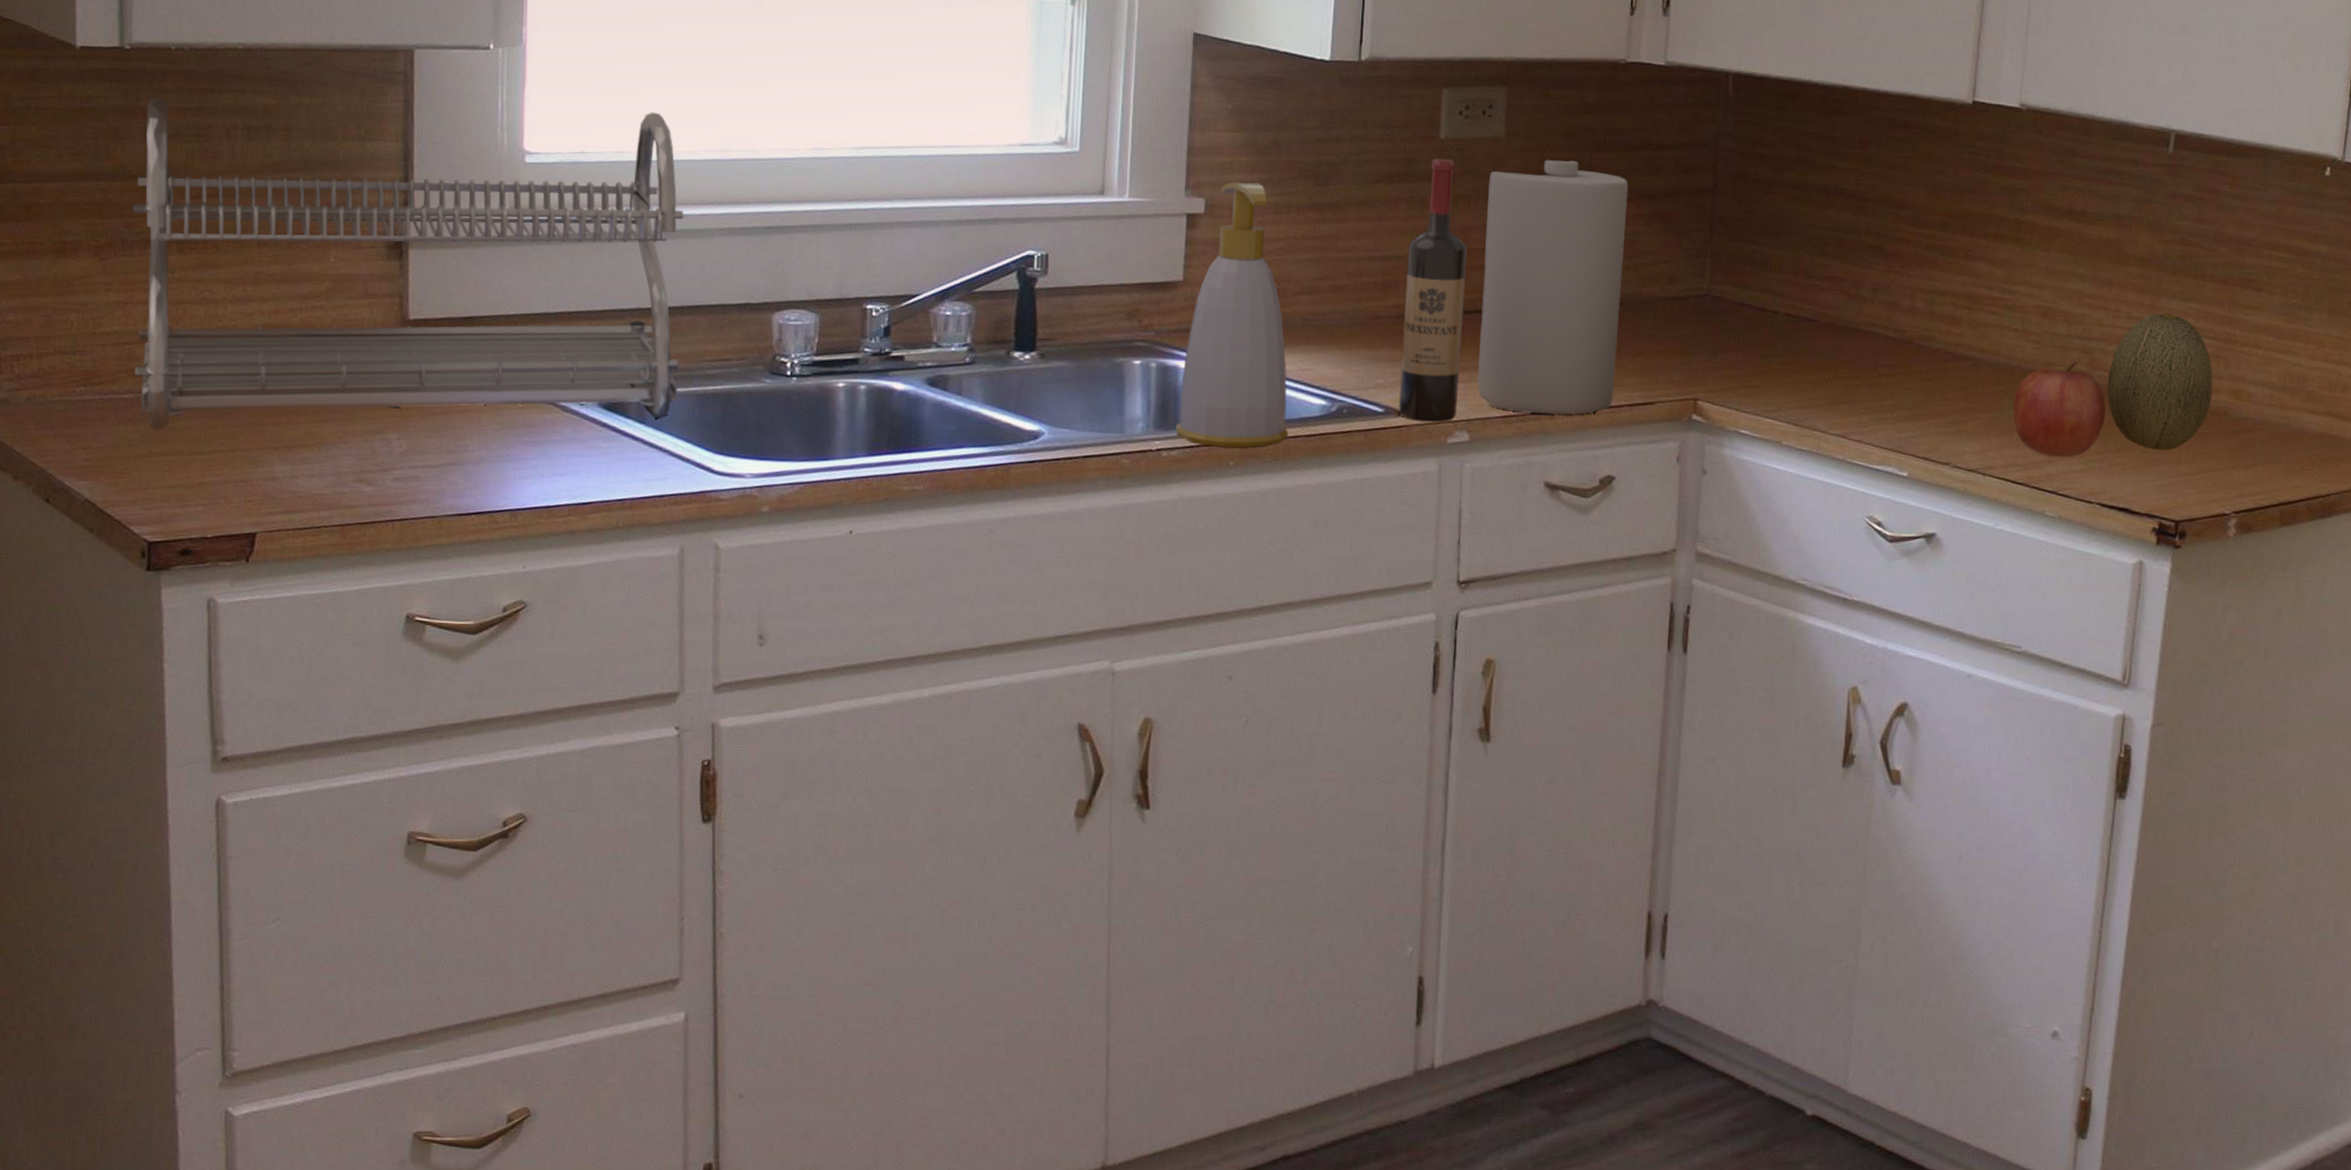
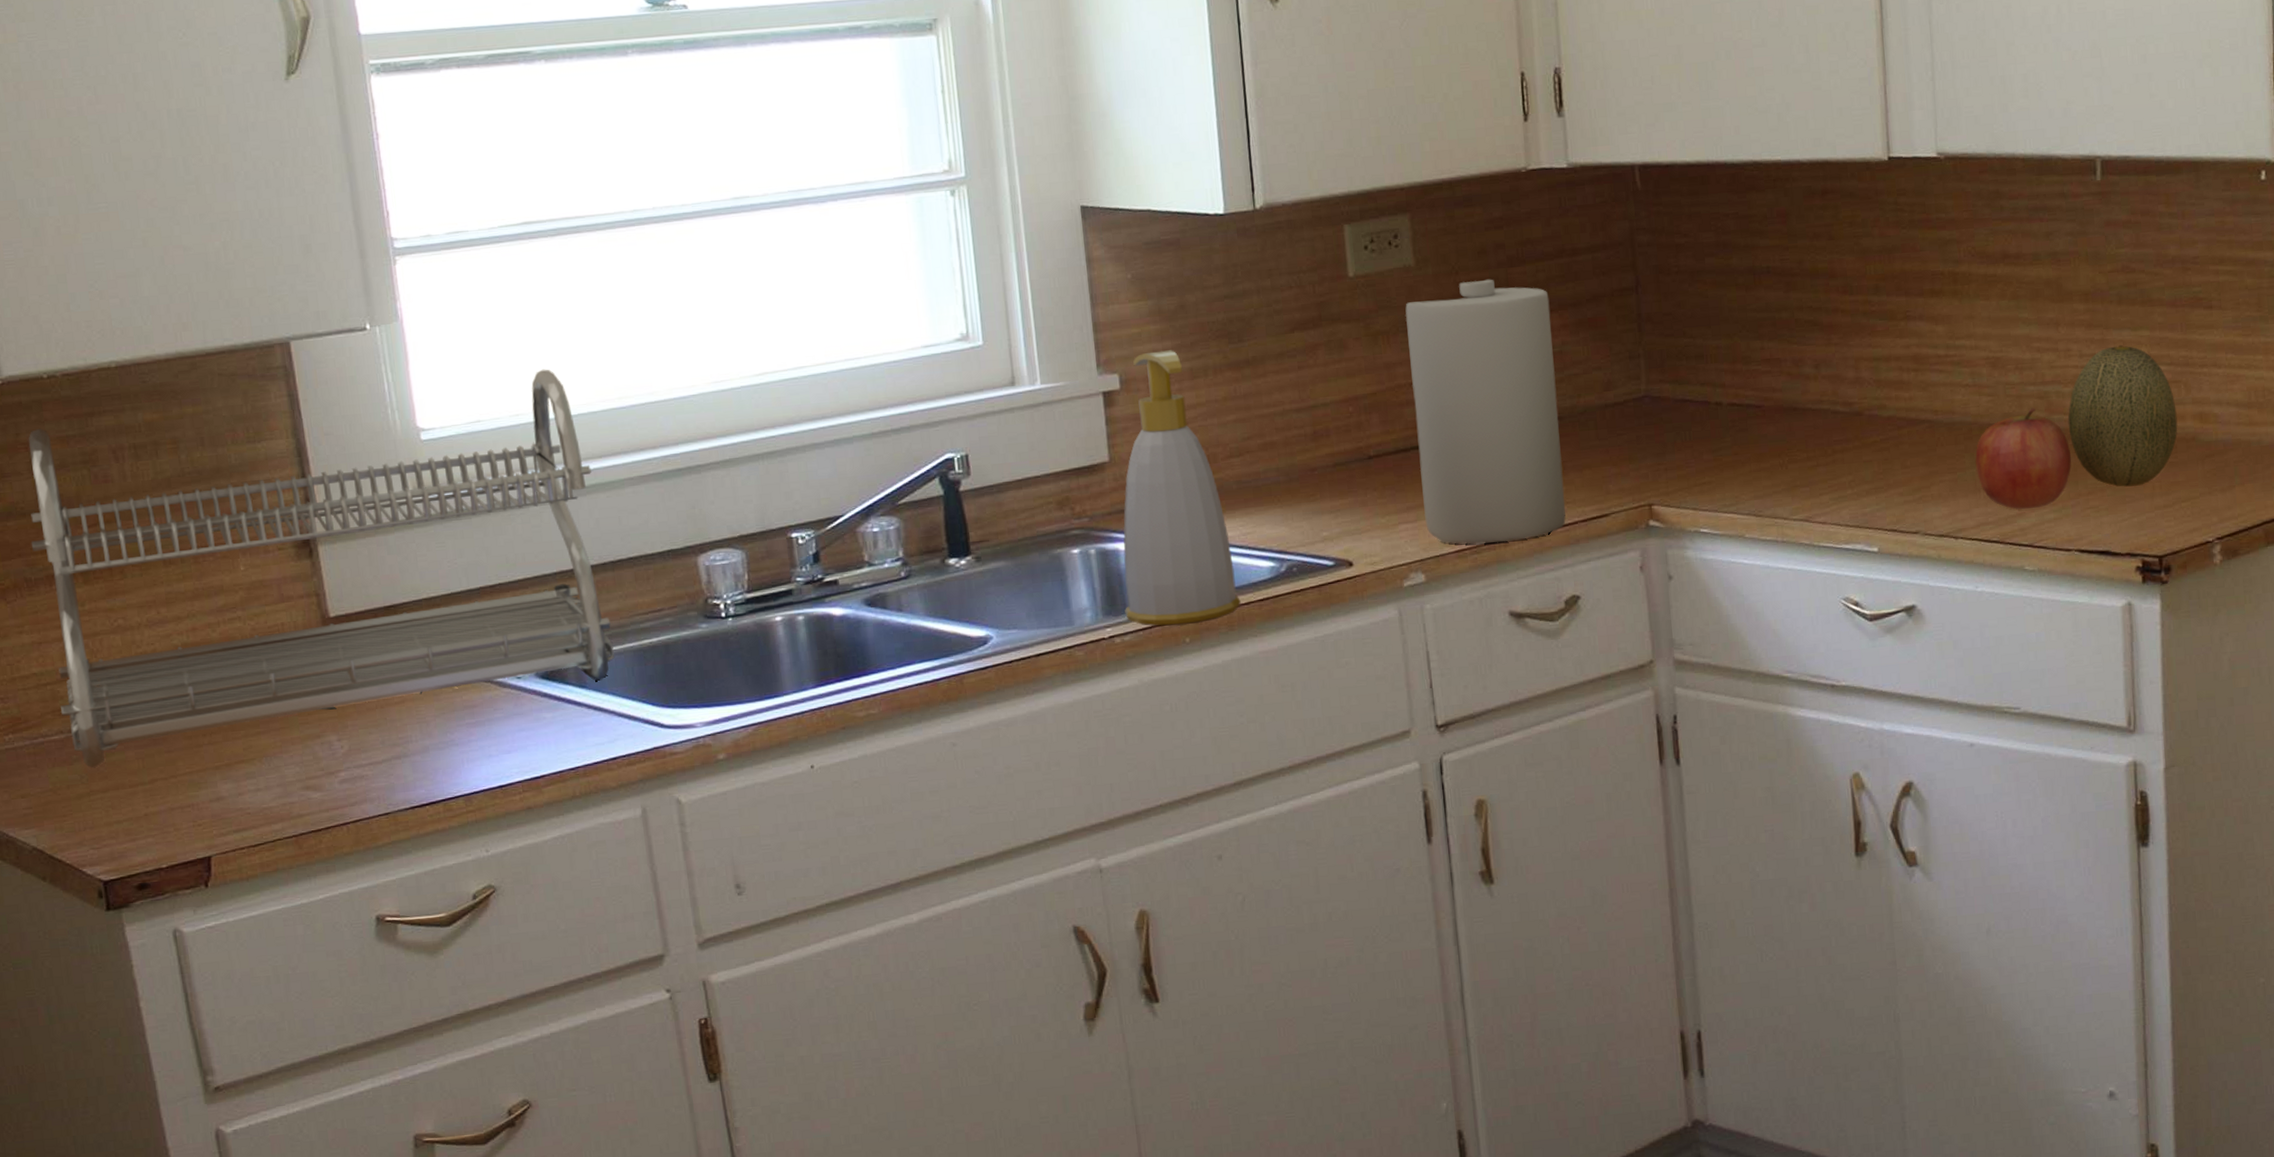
wine bottle: present [1398,158,1467,423] -> none [1333,297,1409,570]

